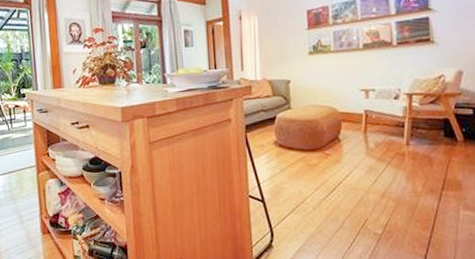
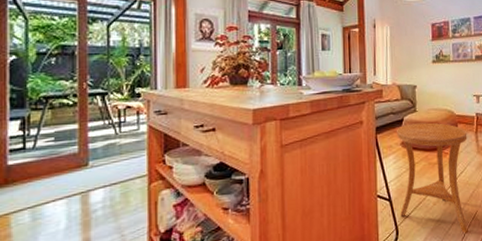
side table: none [267,120,356,243] -> present [396,122,468,234]

